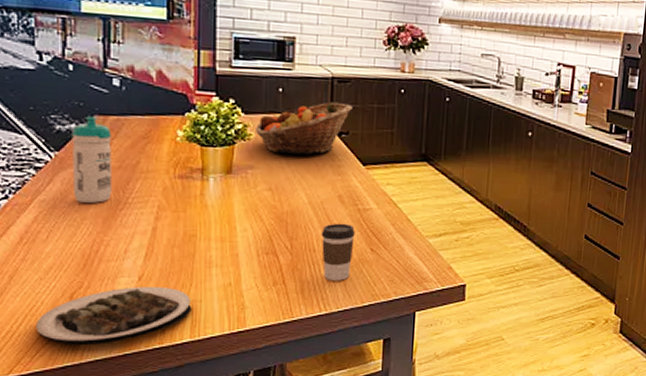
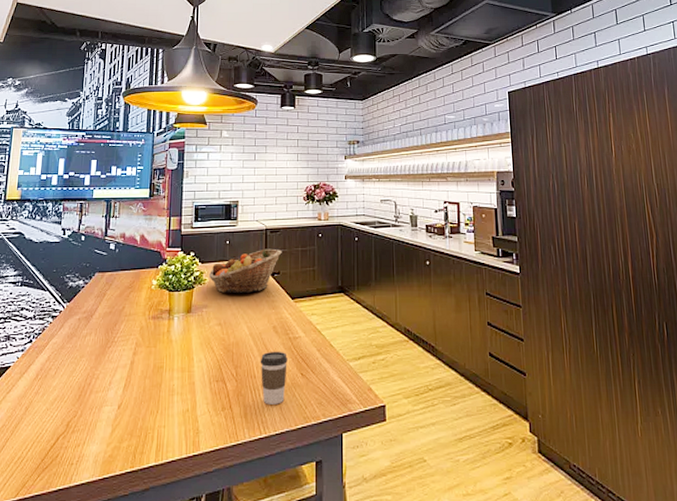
plate: present [36,286,192,346] -> none [39,413,157,470]
water bottle: present [72,116,112,203] -> none [76,274,107,343]

